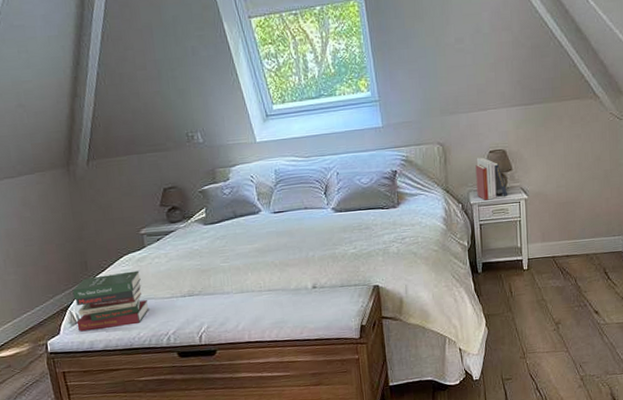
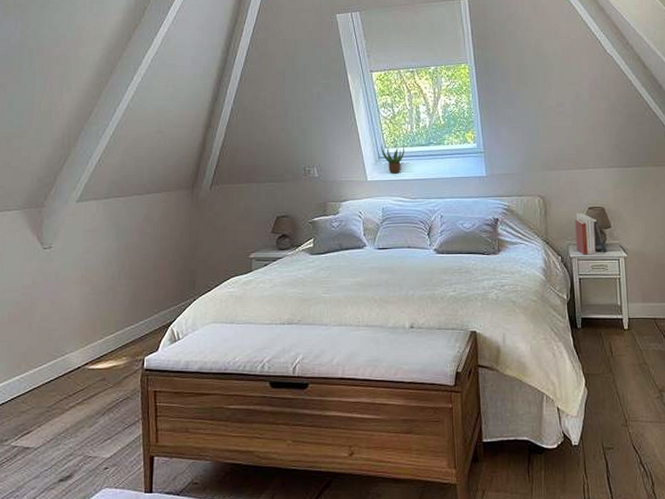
books: present [72,270,149,332] -> none [176,293,248,351]
potted plant: none [268,99,294,133] -> present [381,143,404,174]

